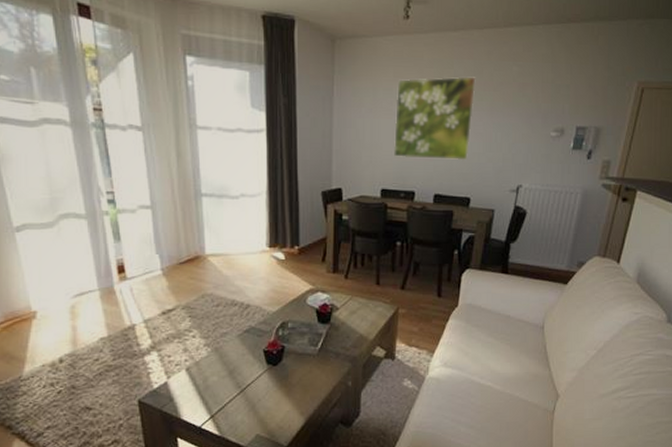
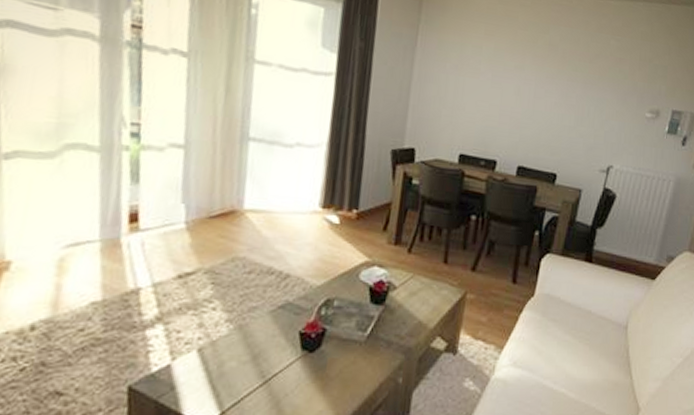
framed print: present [394,77,476,161] -> none [477,38,572,133]

